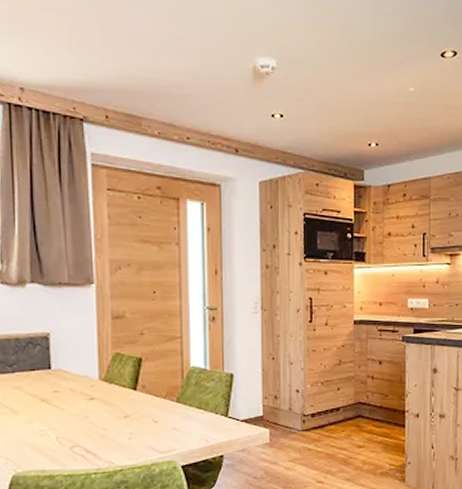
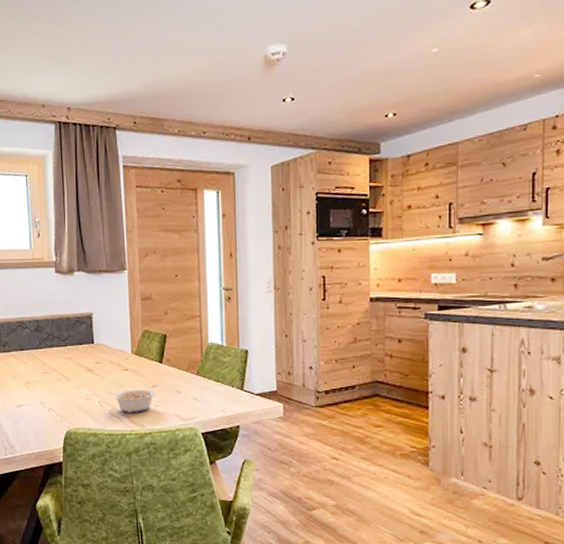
legume: none [65,420,128,449] -> present [105,389,156,413]

